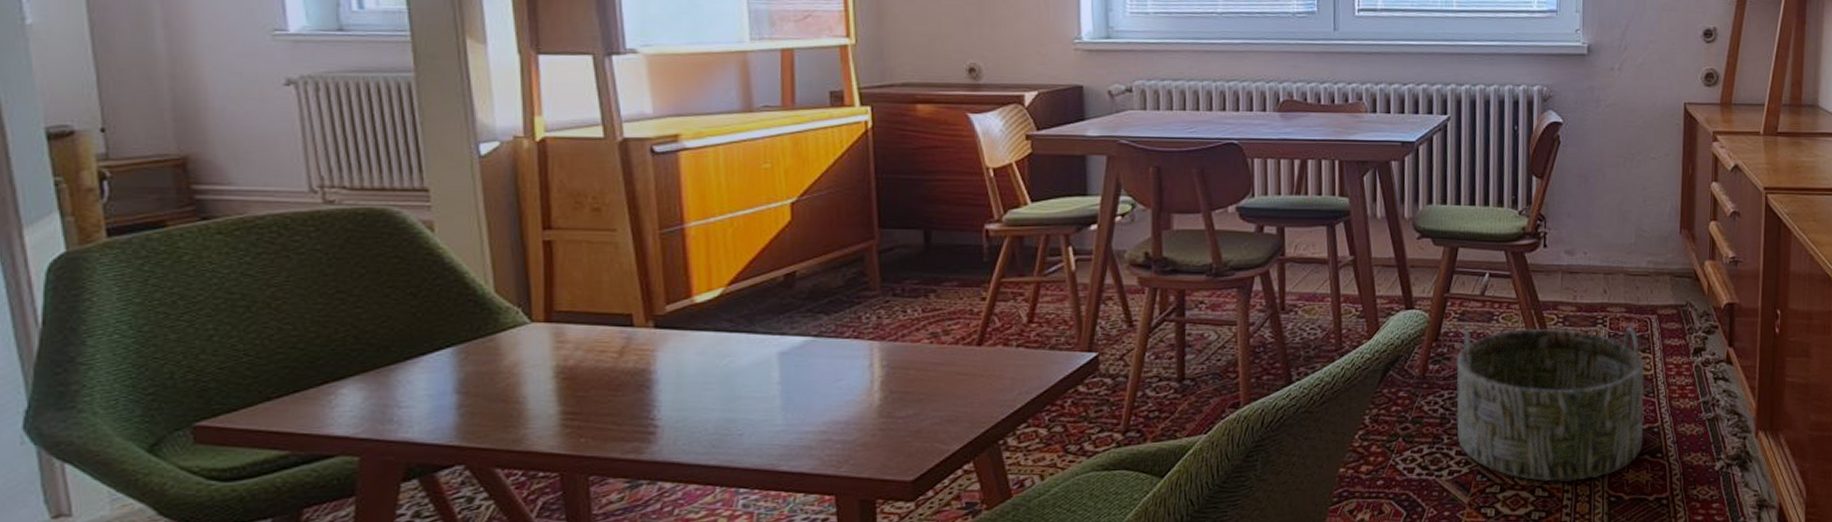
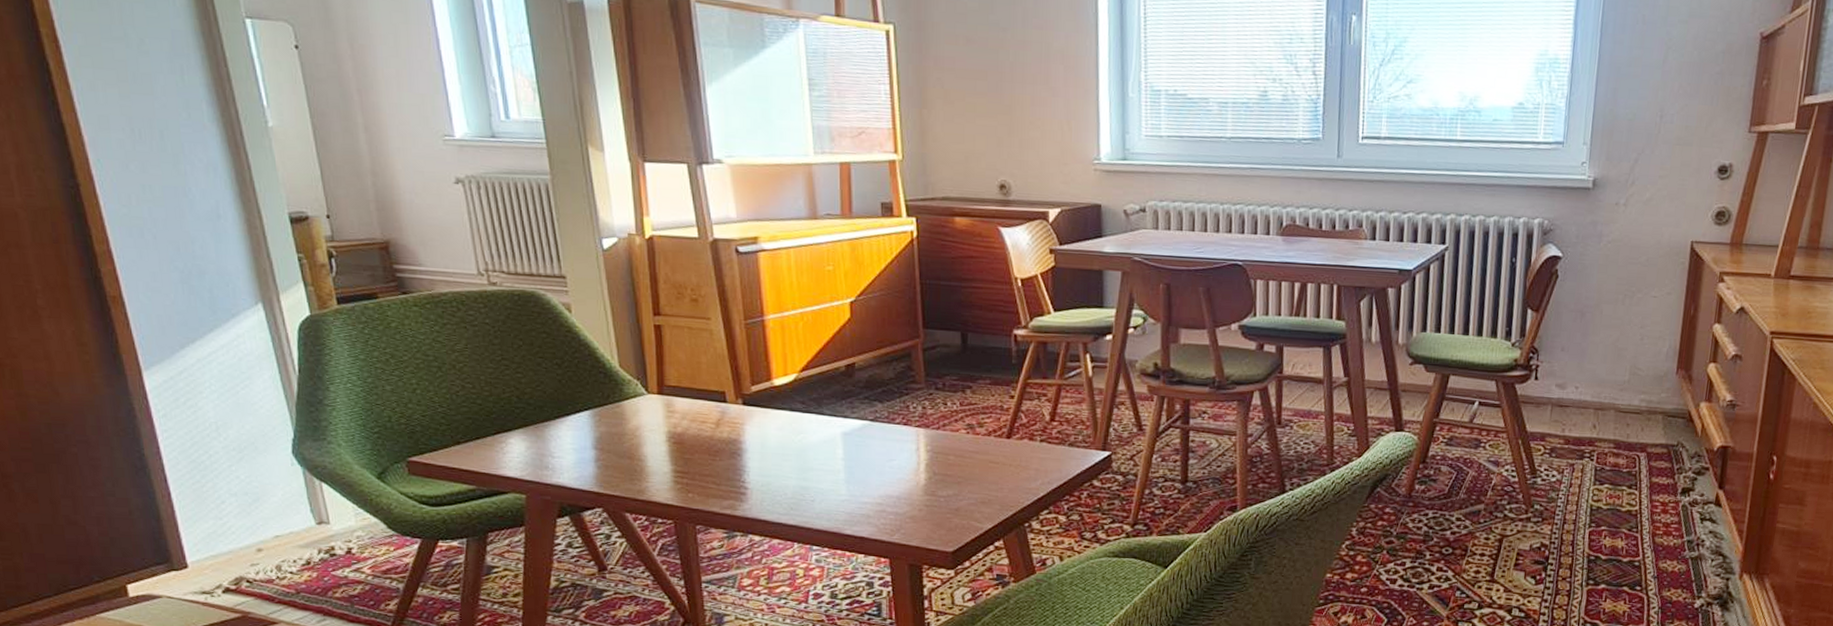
basket: present [1456,326,1645,482] -> none [1439,454,1630,605]

